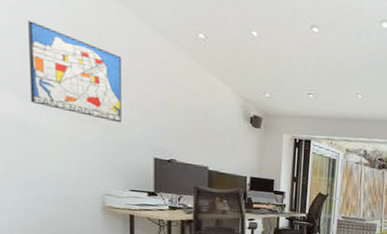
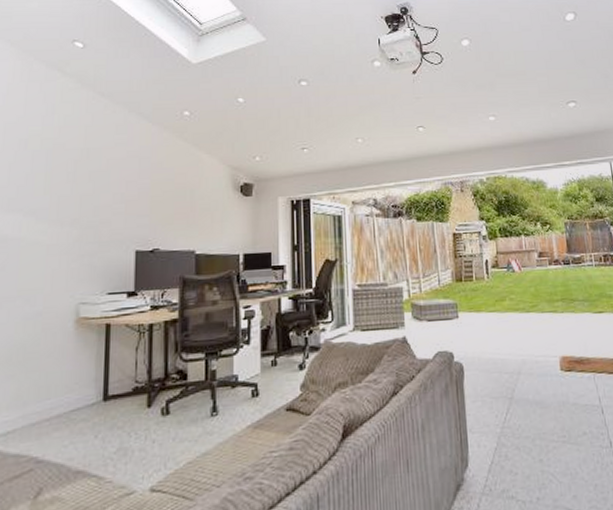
wall art: present [28,20,122,123] -> none [11,133,107,219]

